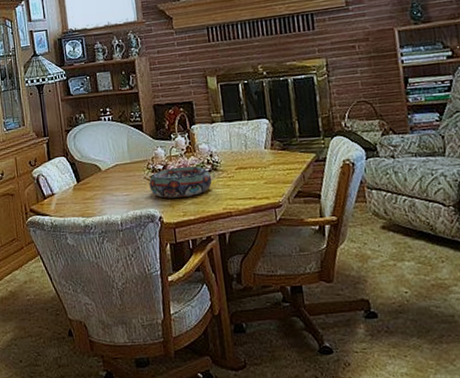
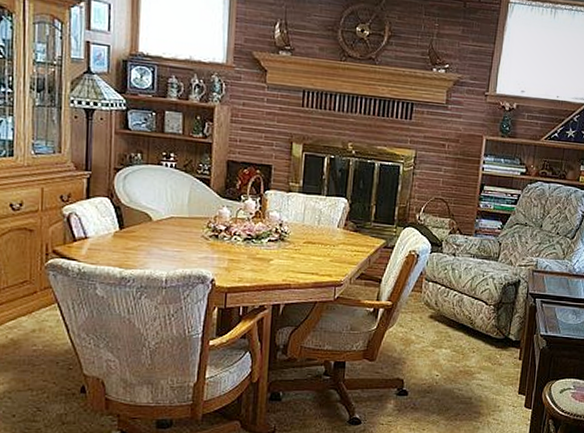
decorative bowl: present [149,166,213,198] -> none [206,230,277,263]

